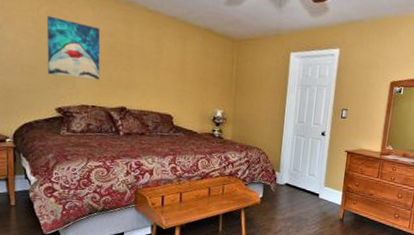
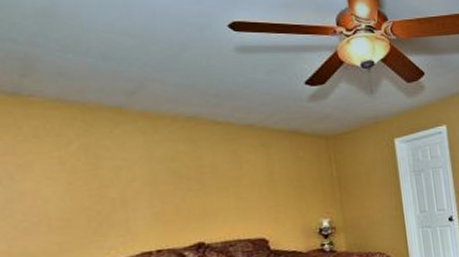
wall art: present [47,15,100,81] -> none [80,151,163,224]

